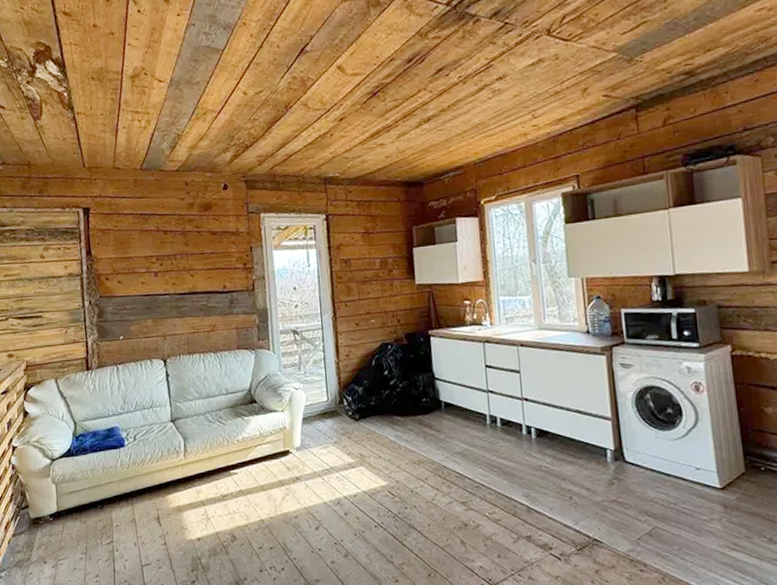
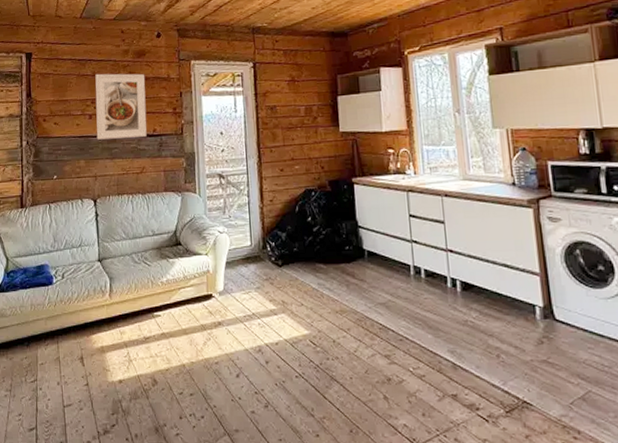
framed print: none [159,228,217,298] -> present [95,73,147,140]

